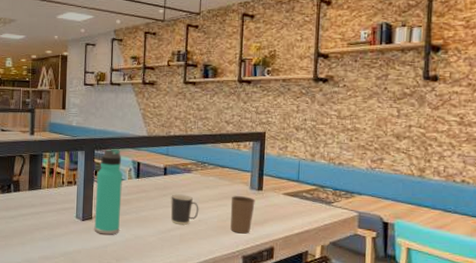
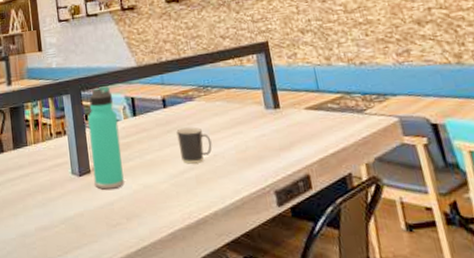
cup: present [230,196,255,234] -> none [245,118,277,164]

